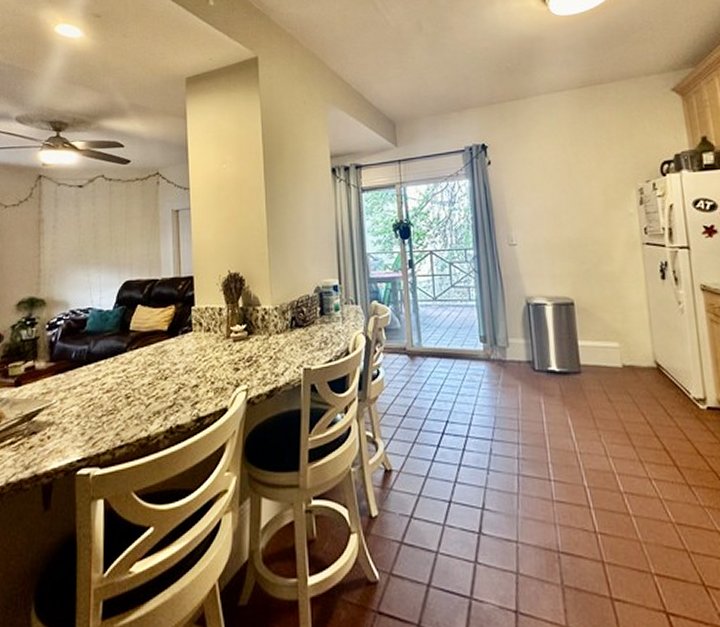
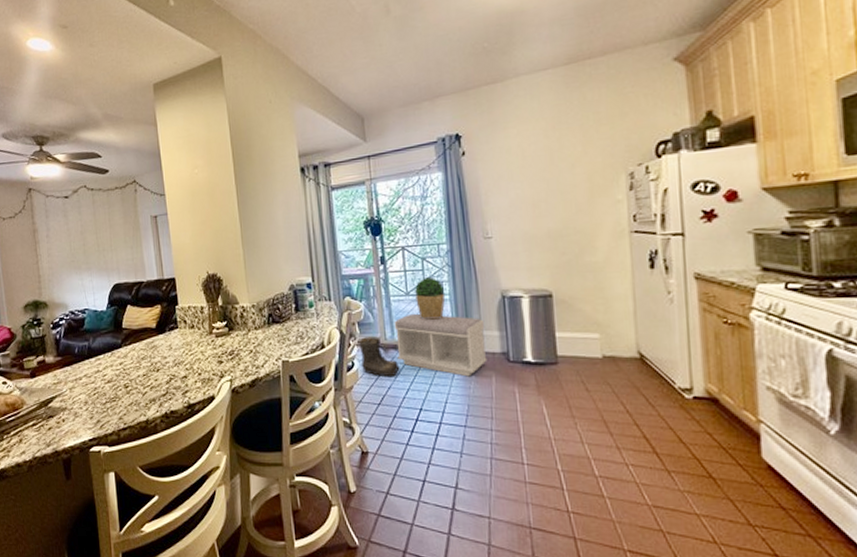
boots: none [385,343,426,387] -> present [359,336,400,378]
bench: none [421,319,513,387] -> present [394,313,487,377]
potted plant: none [442,281,473,326] -> present [415,276,446,320]

